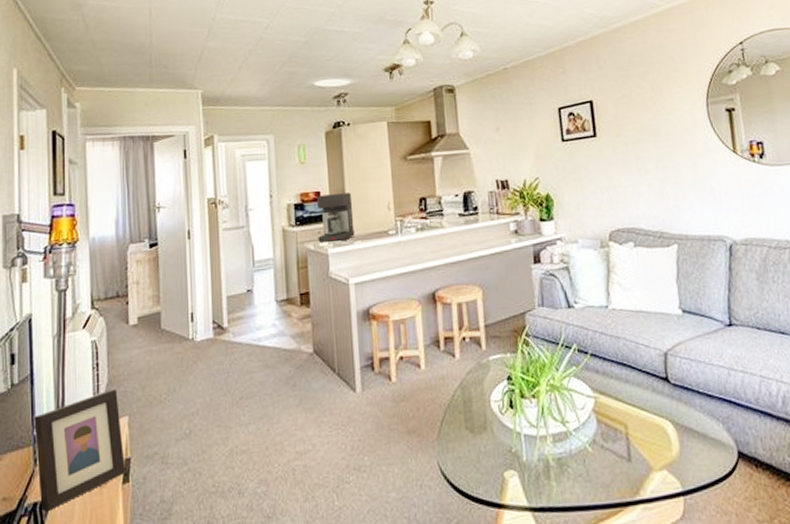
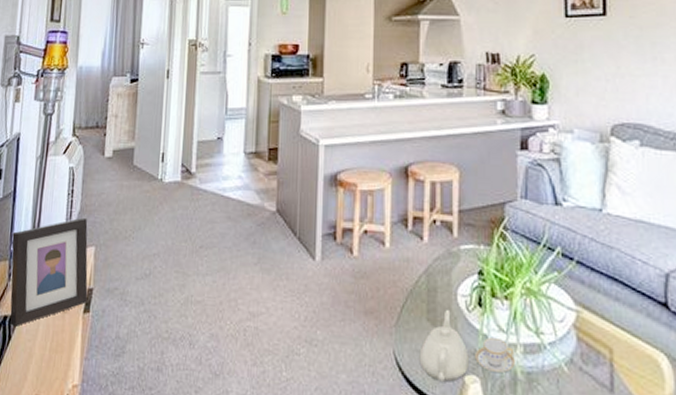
coffee maker: present [317,192,355,243] -> none [292,49,331,100]
teapot: none [461,415,507,481] -> present [419,309,469,382]
teacup: none [511,433,547,465] -> present [475,337,515,374]

